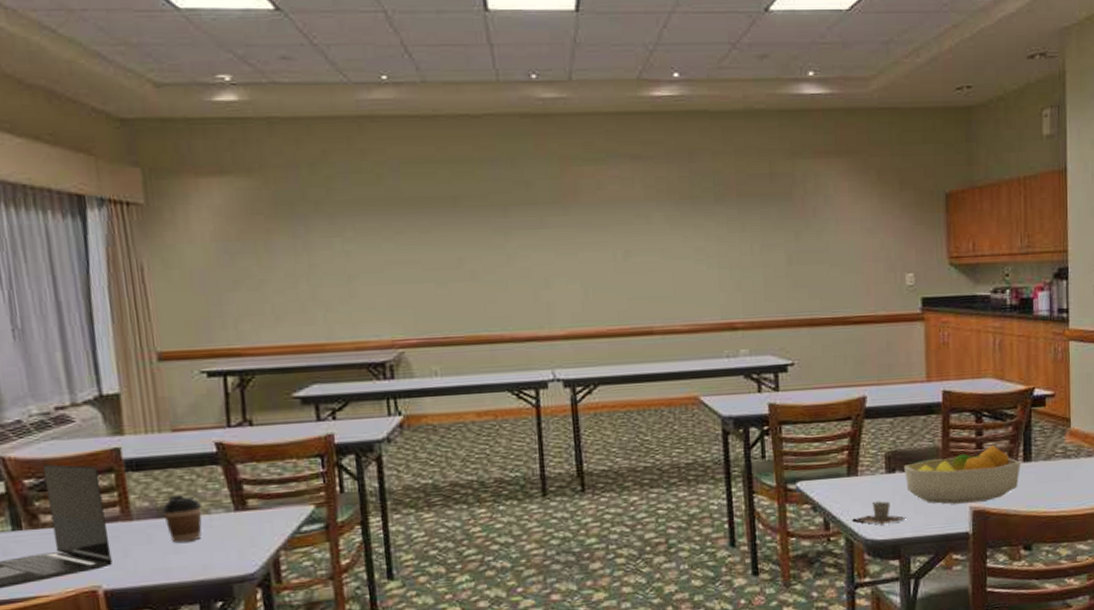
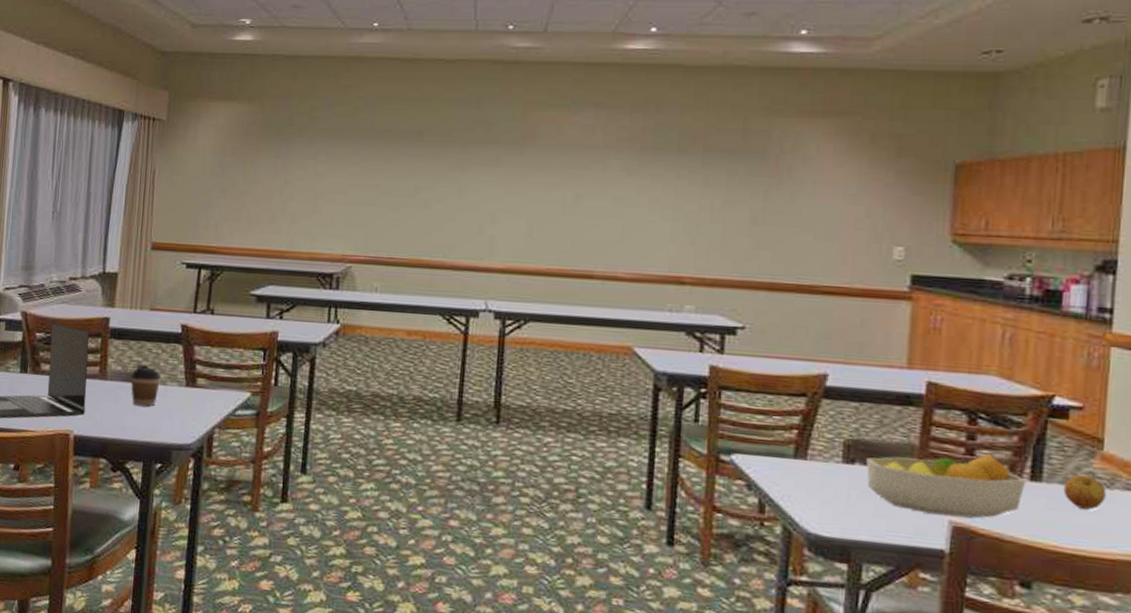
cup: present [852,501,906,525] -> none [794,491,863,521]
apple: none [1046,450,1075,478] -> present [1063,474,1106,510]

